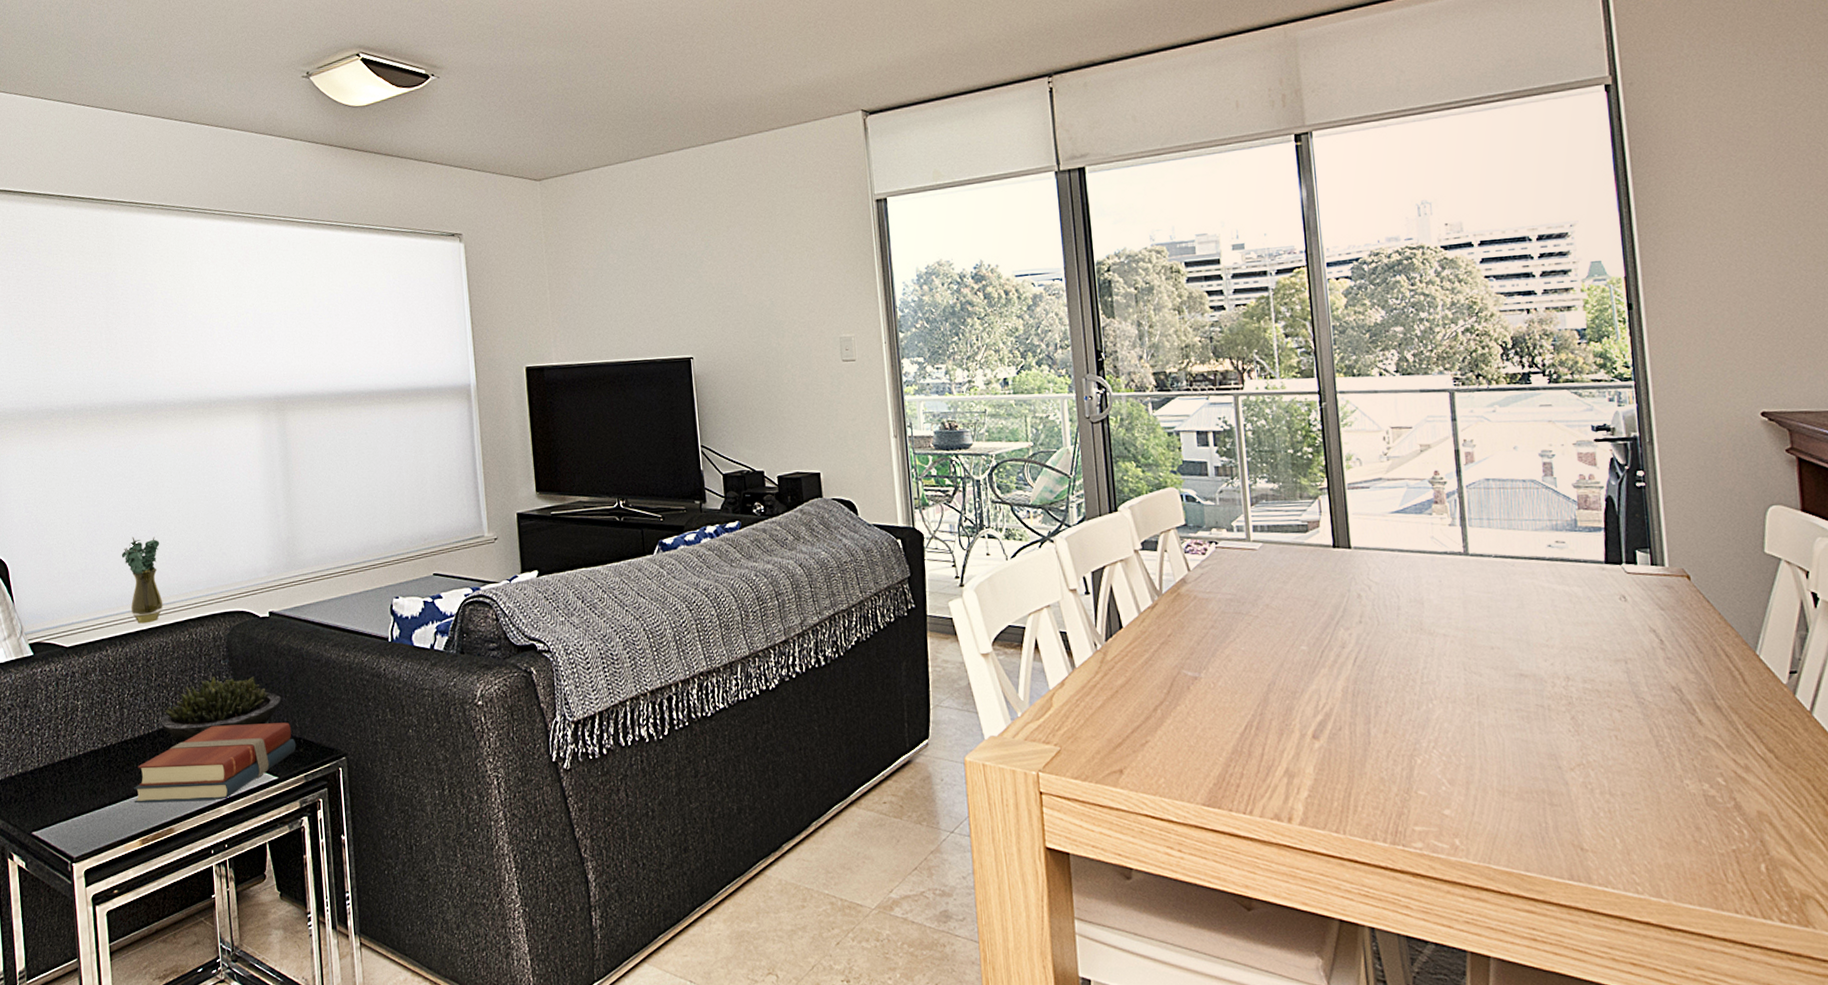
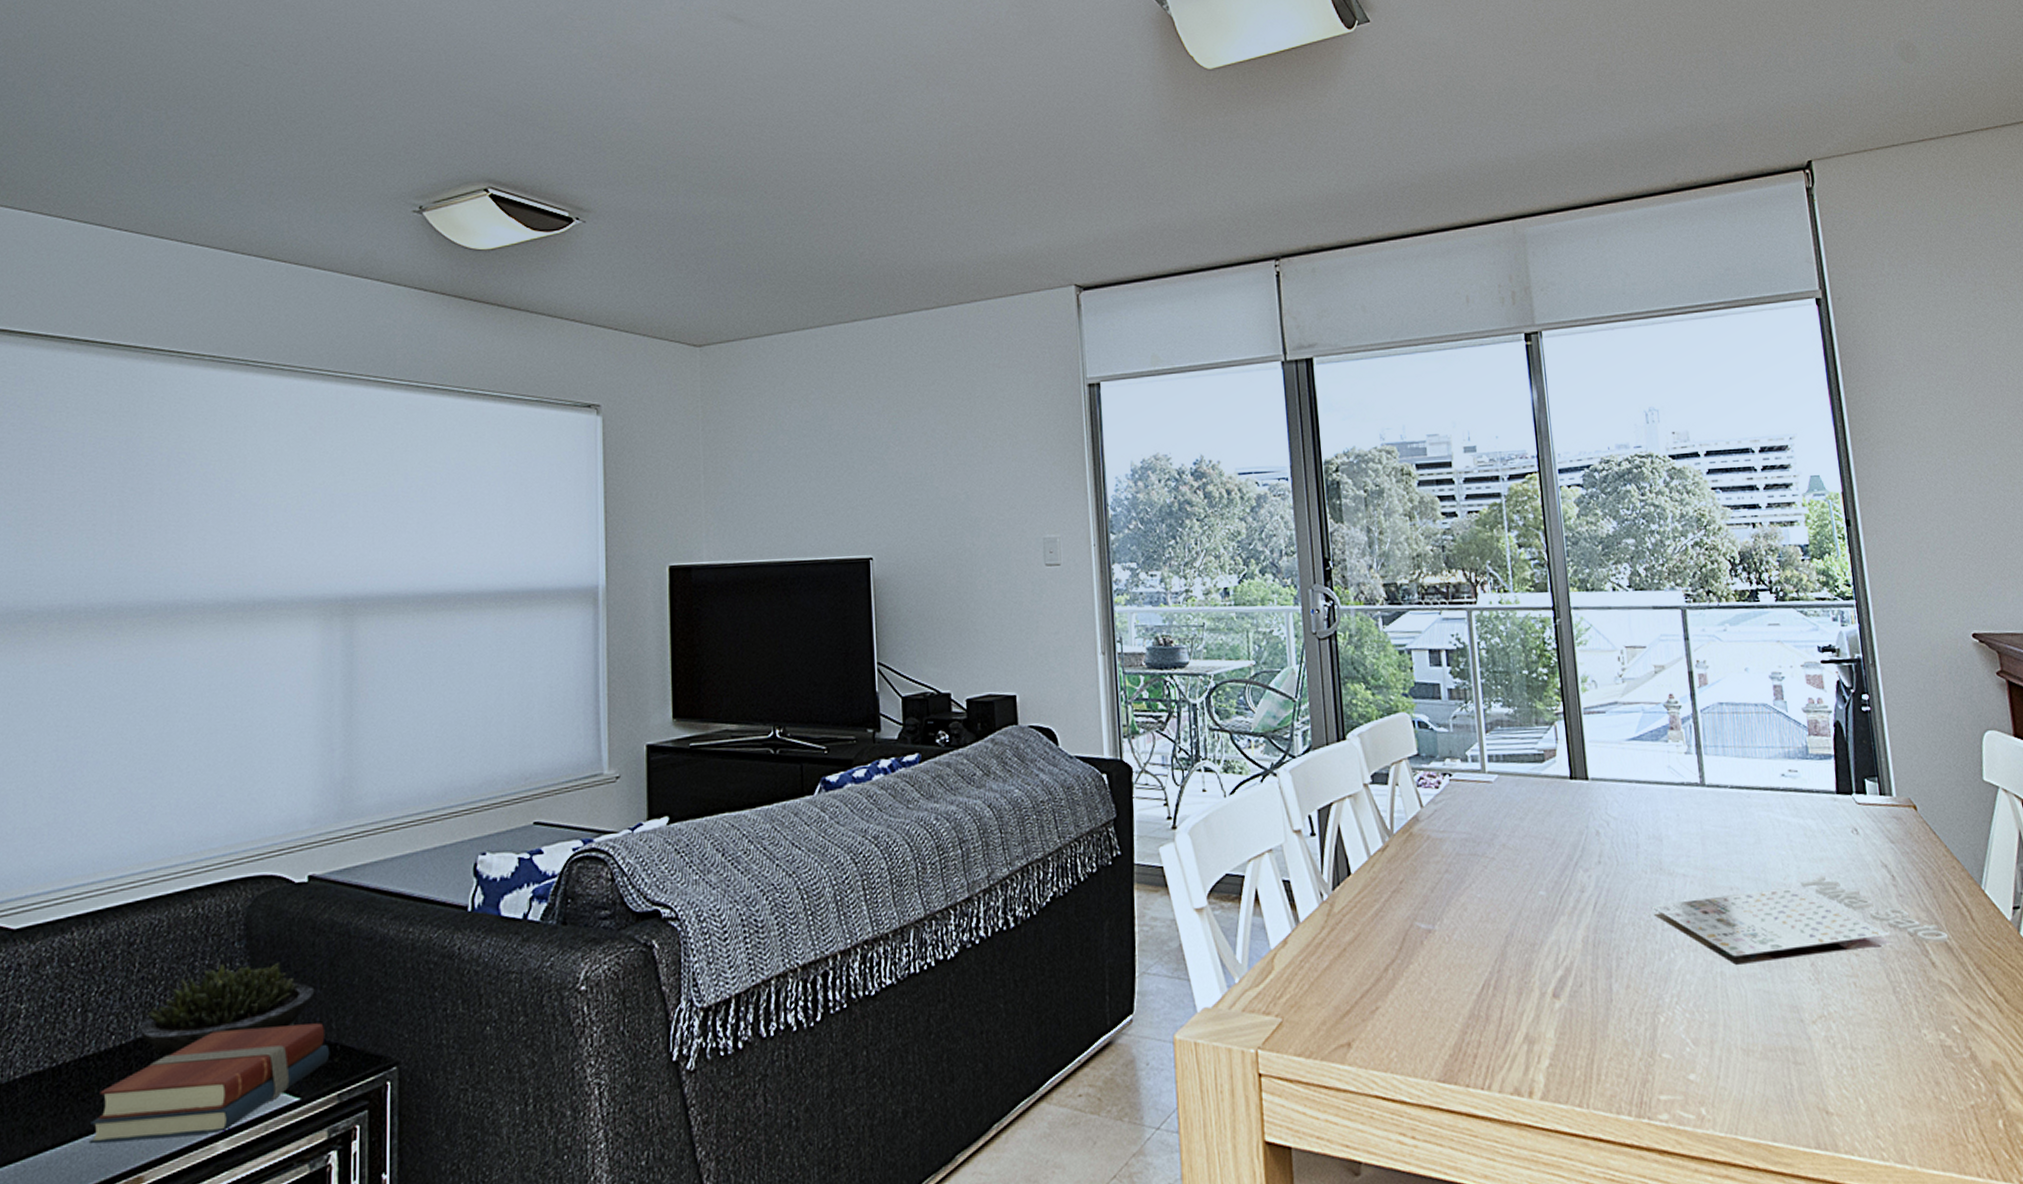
vase: present [121,536,163,624] -> none [107,778,165,895]
magazine: none [1412,638,1718,717] -> present [1652,876,1949,966]

